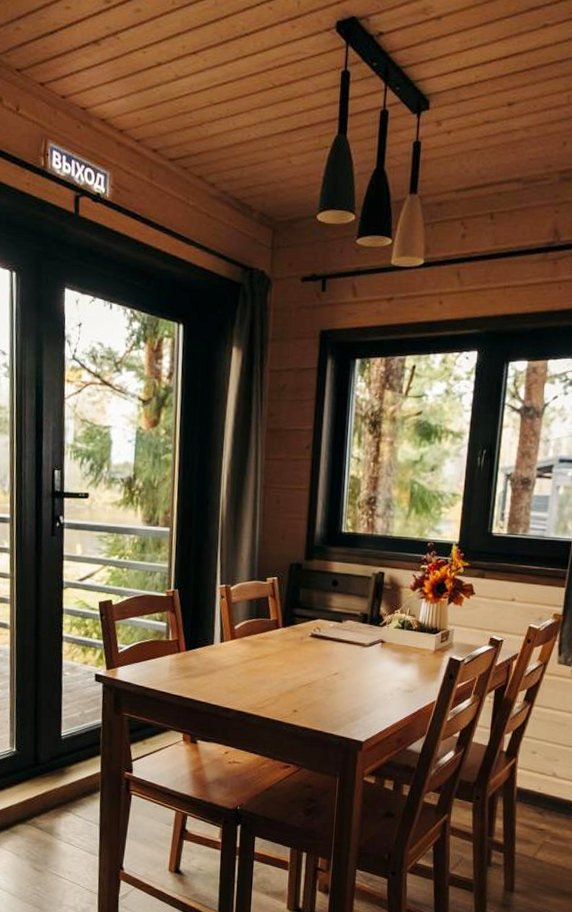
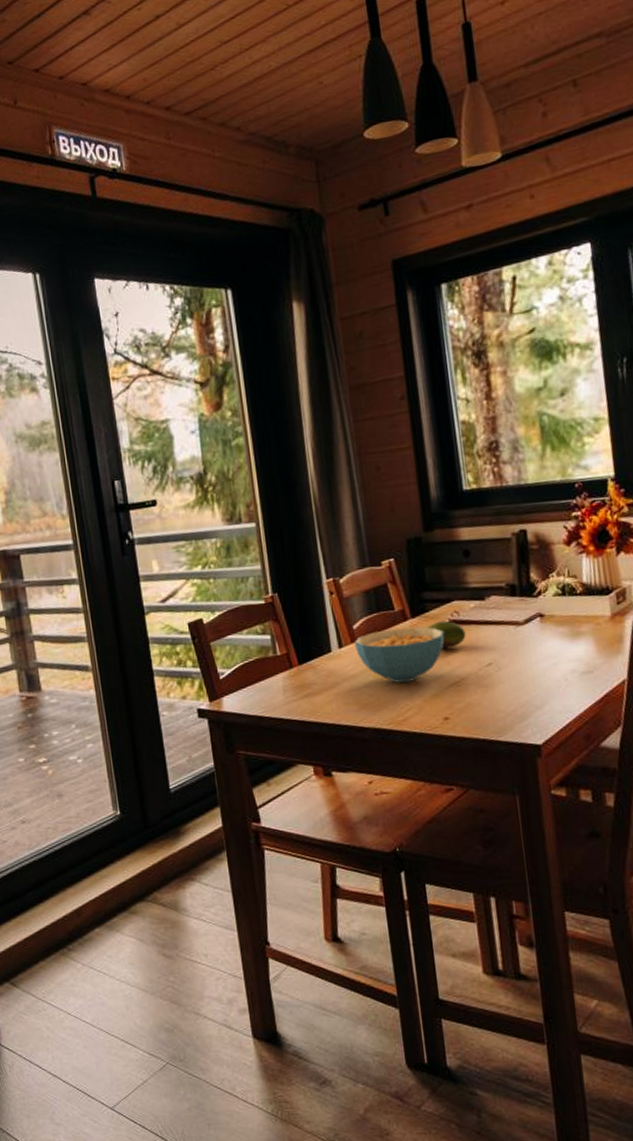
cereal bowl: none [233,633,306,678] -> present [354,627,445,683]
fruit: none [293,633,323,657] -> present [427,620,466,649]

